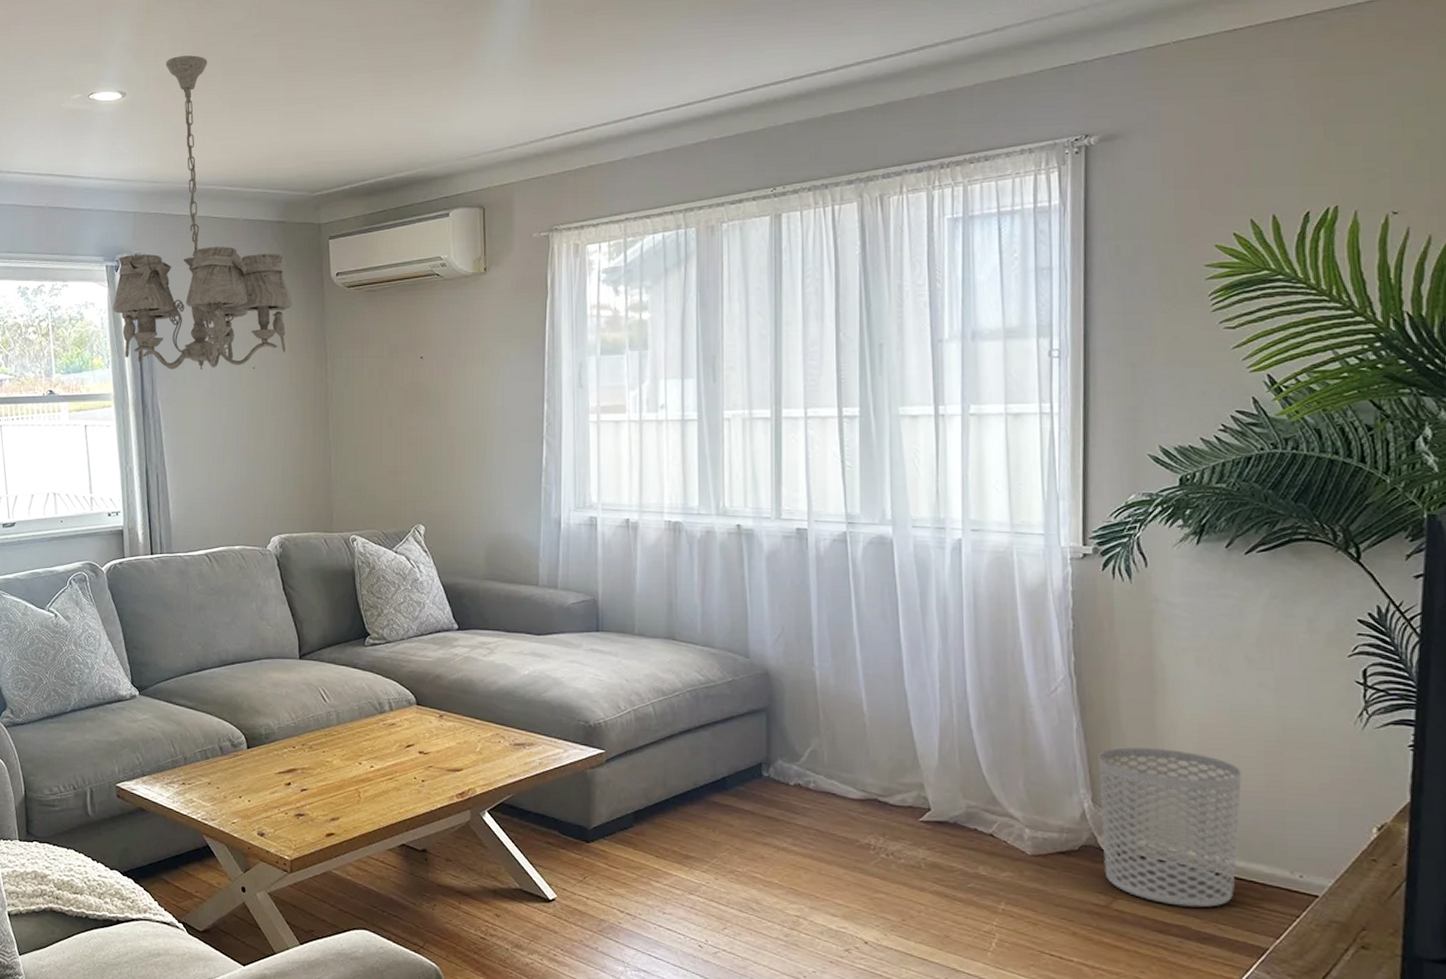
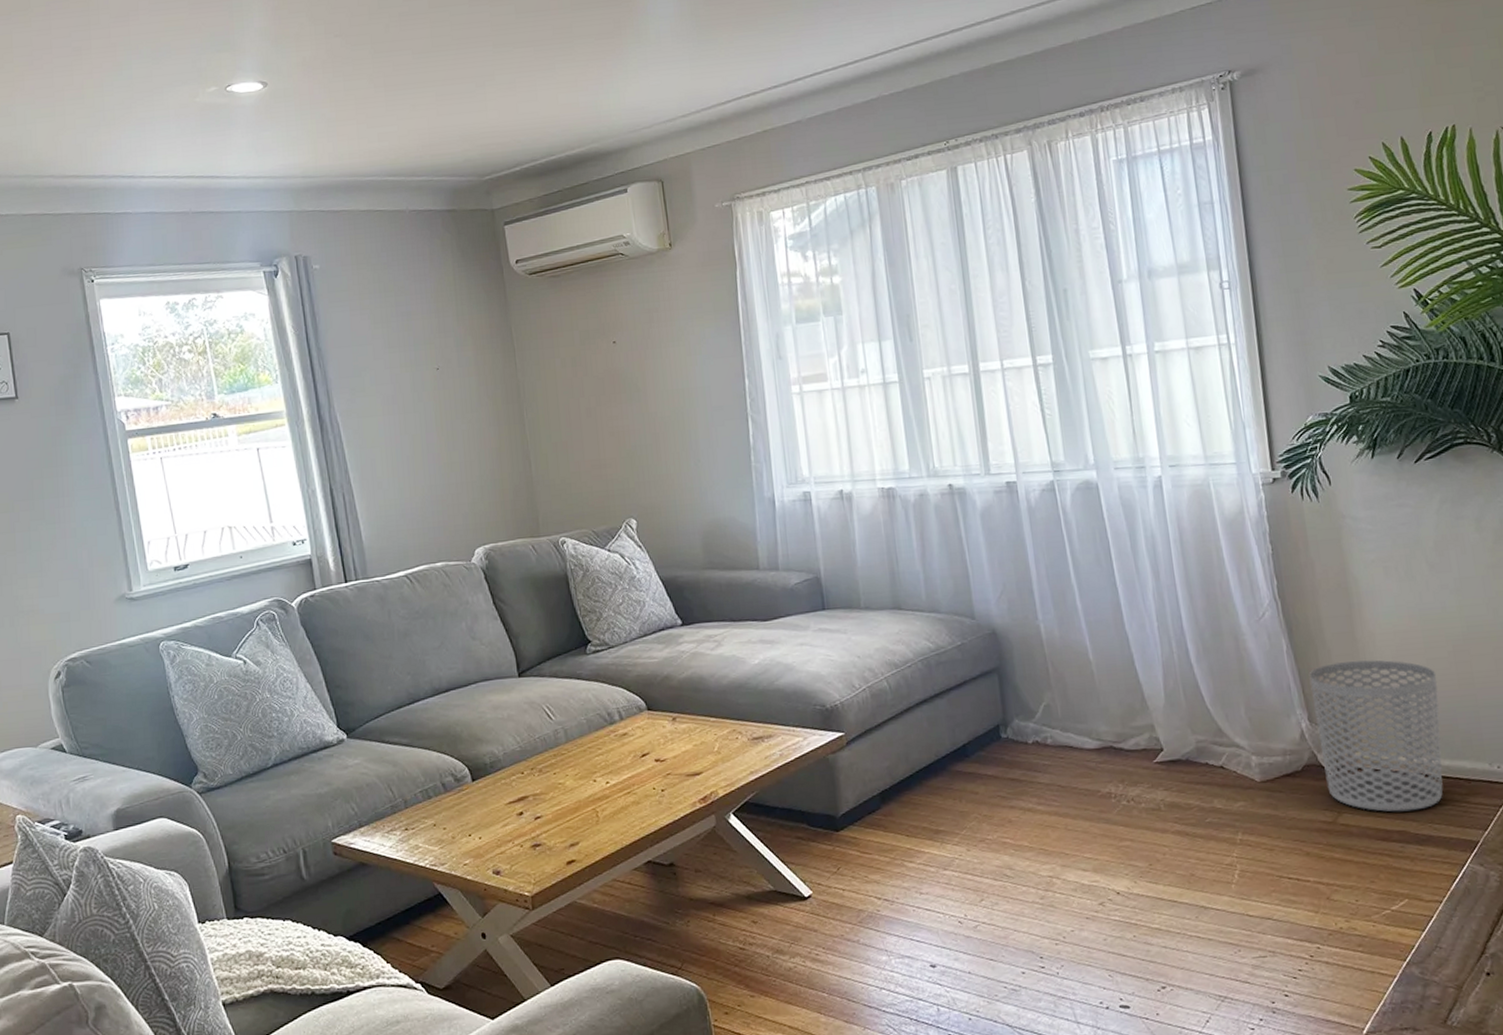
chandelier: present [113,55,293,370] -> none [275,38,473,379]

